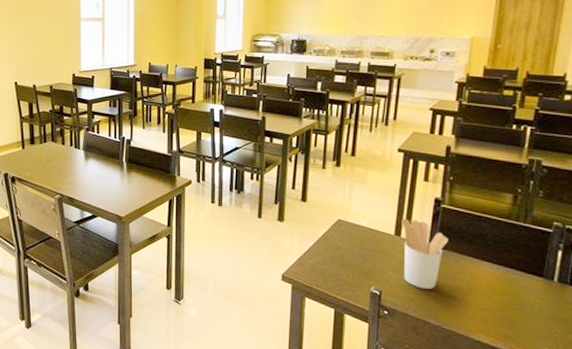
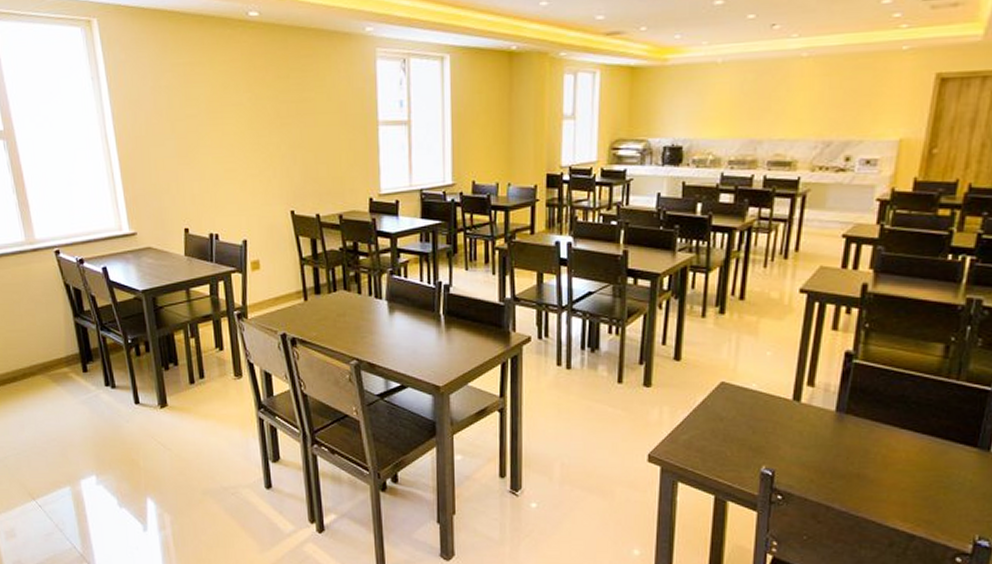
utensil holder: present [402,218,448,289] -> none [802,378,860,466]

